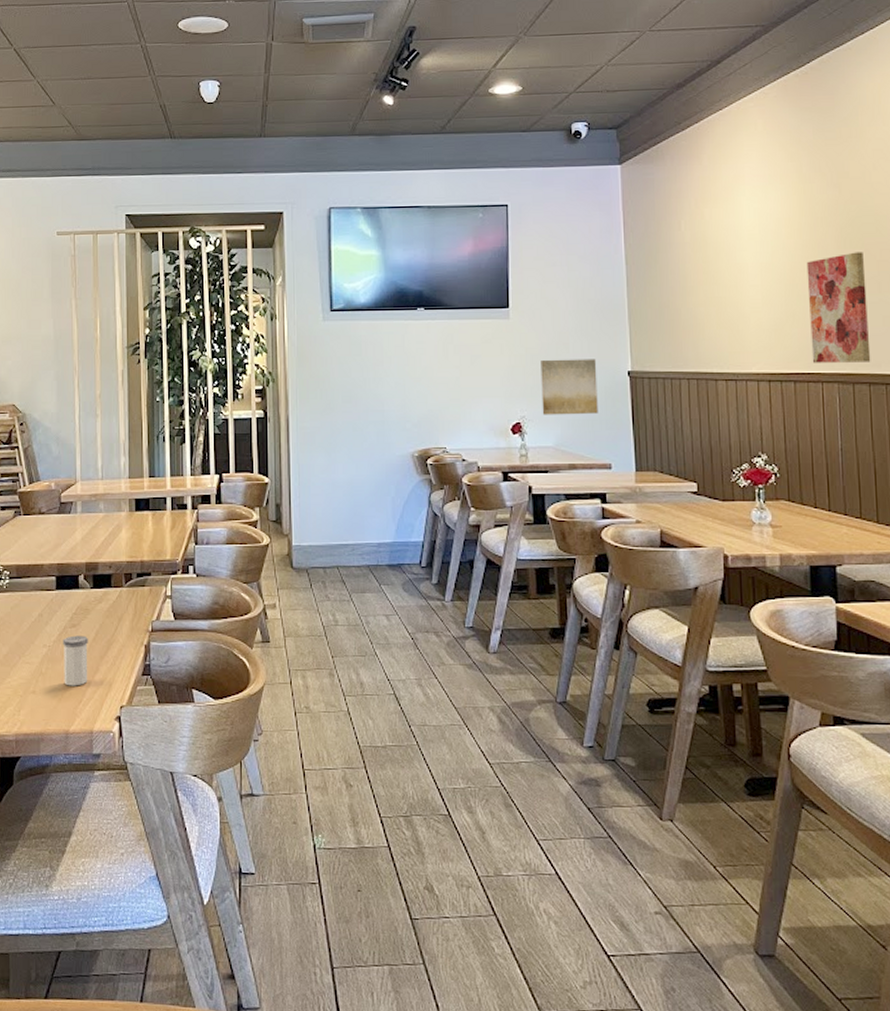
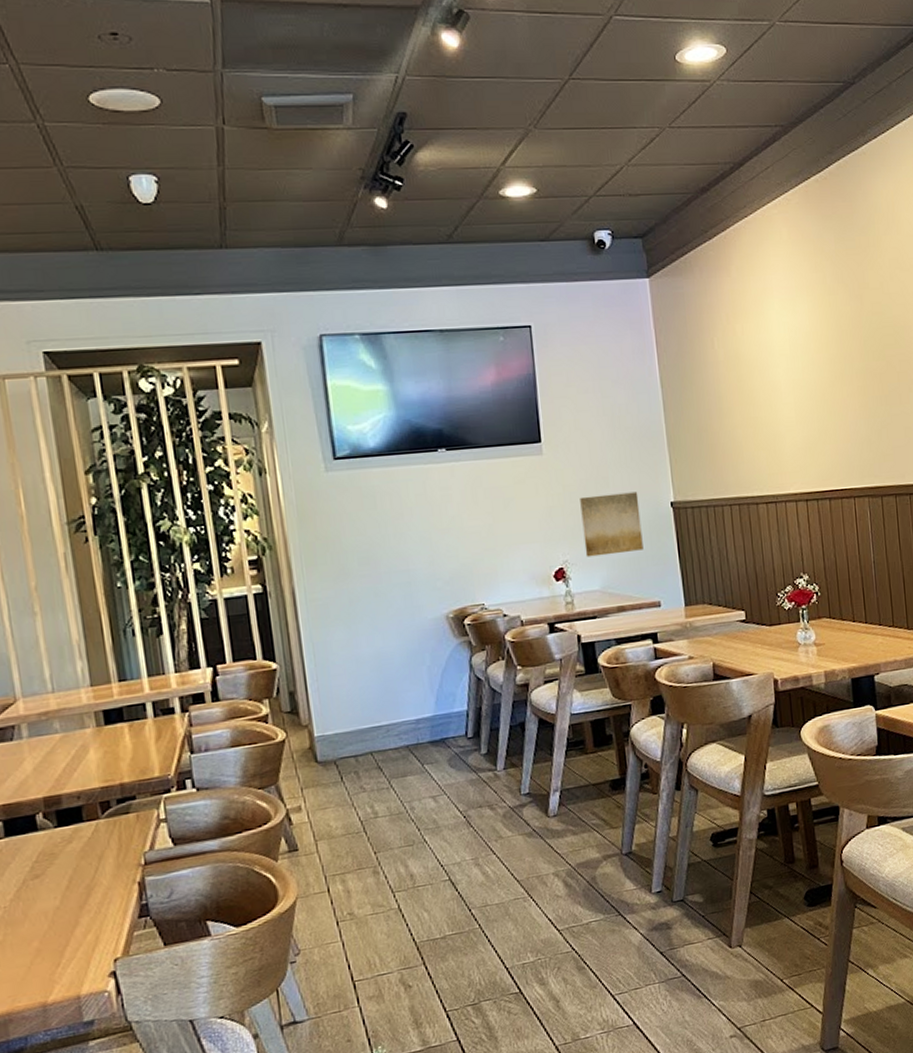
salt shaker: present [62,635,88,686] -> none [23,885,66,950]
wall art: present [806,252,871,363] -> none [835,364,896,479]

